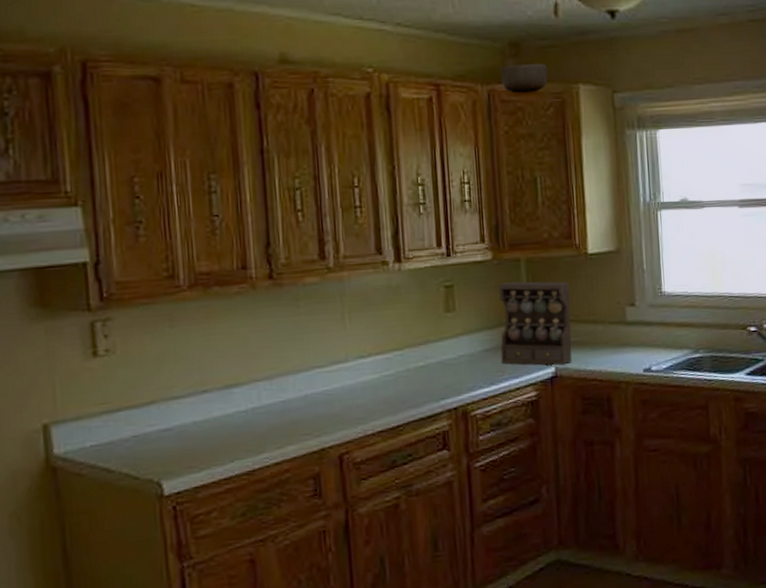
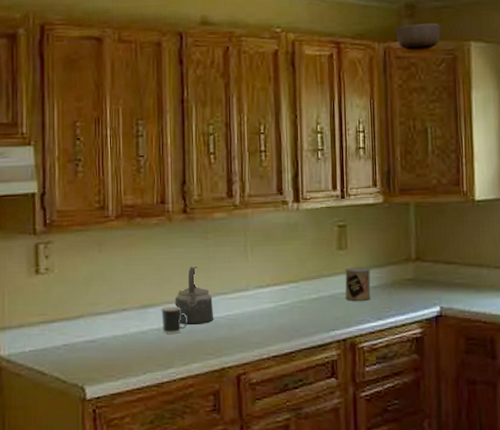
mug: none [248,384,280,415] -> present [161,306,187,334]
kettle: none [263,338,311,405] -> present [174,266,214,326]
tin can: none [454,329,483,367] -> present [345,267,371,301]
spice rack: present [498,281,572,366] -> none [387,223,457,305]

